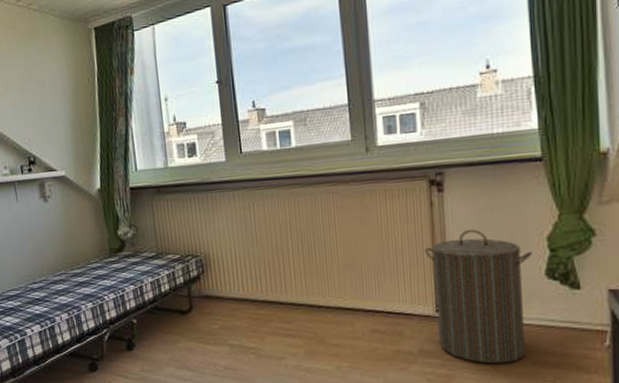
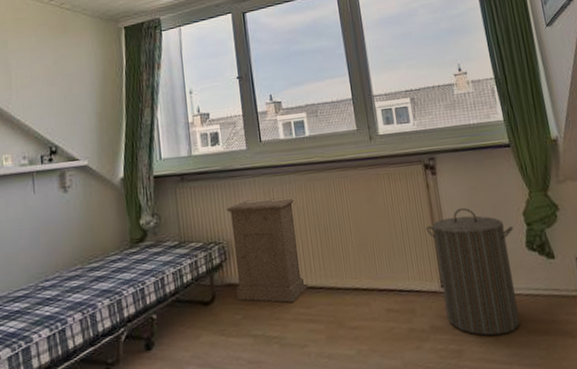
cabinet: none [203,213,288,317] -> present [226,197,308,303]

